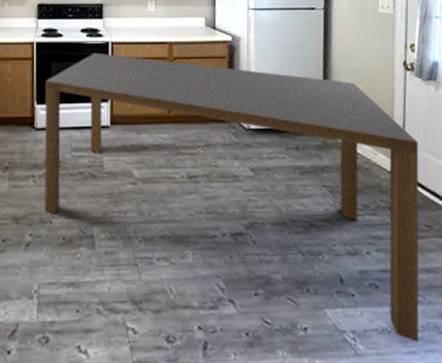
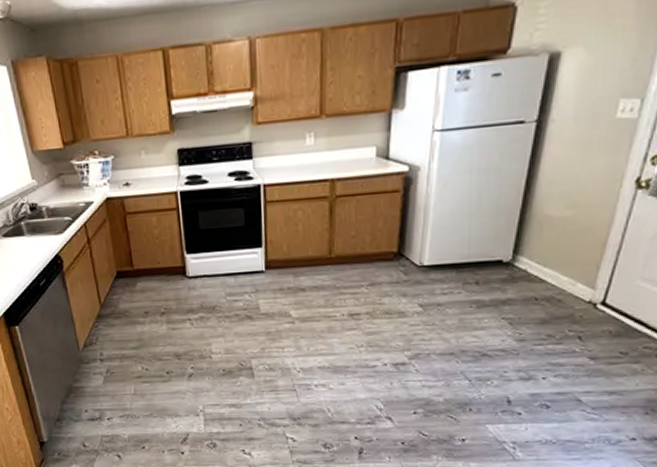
dining table: present [44,52,419,342] -> none [193,197,633,451]

